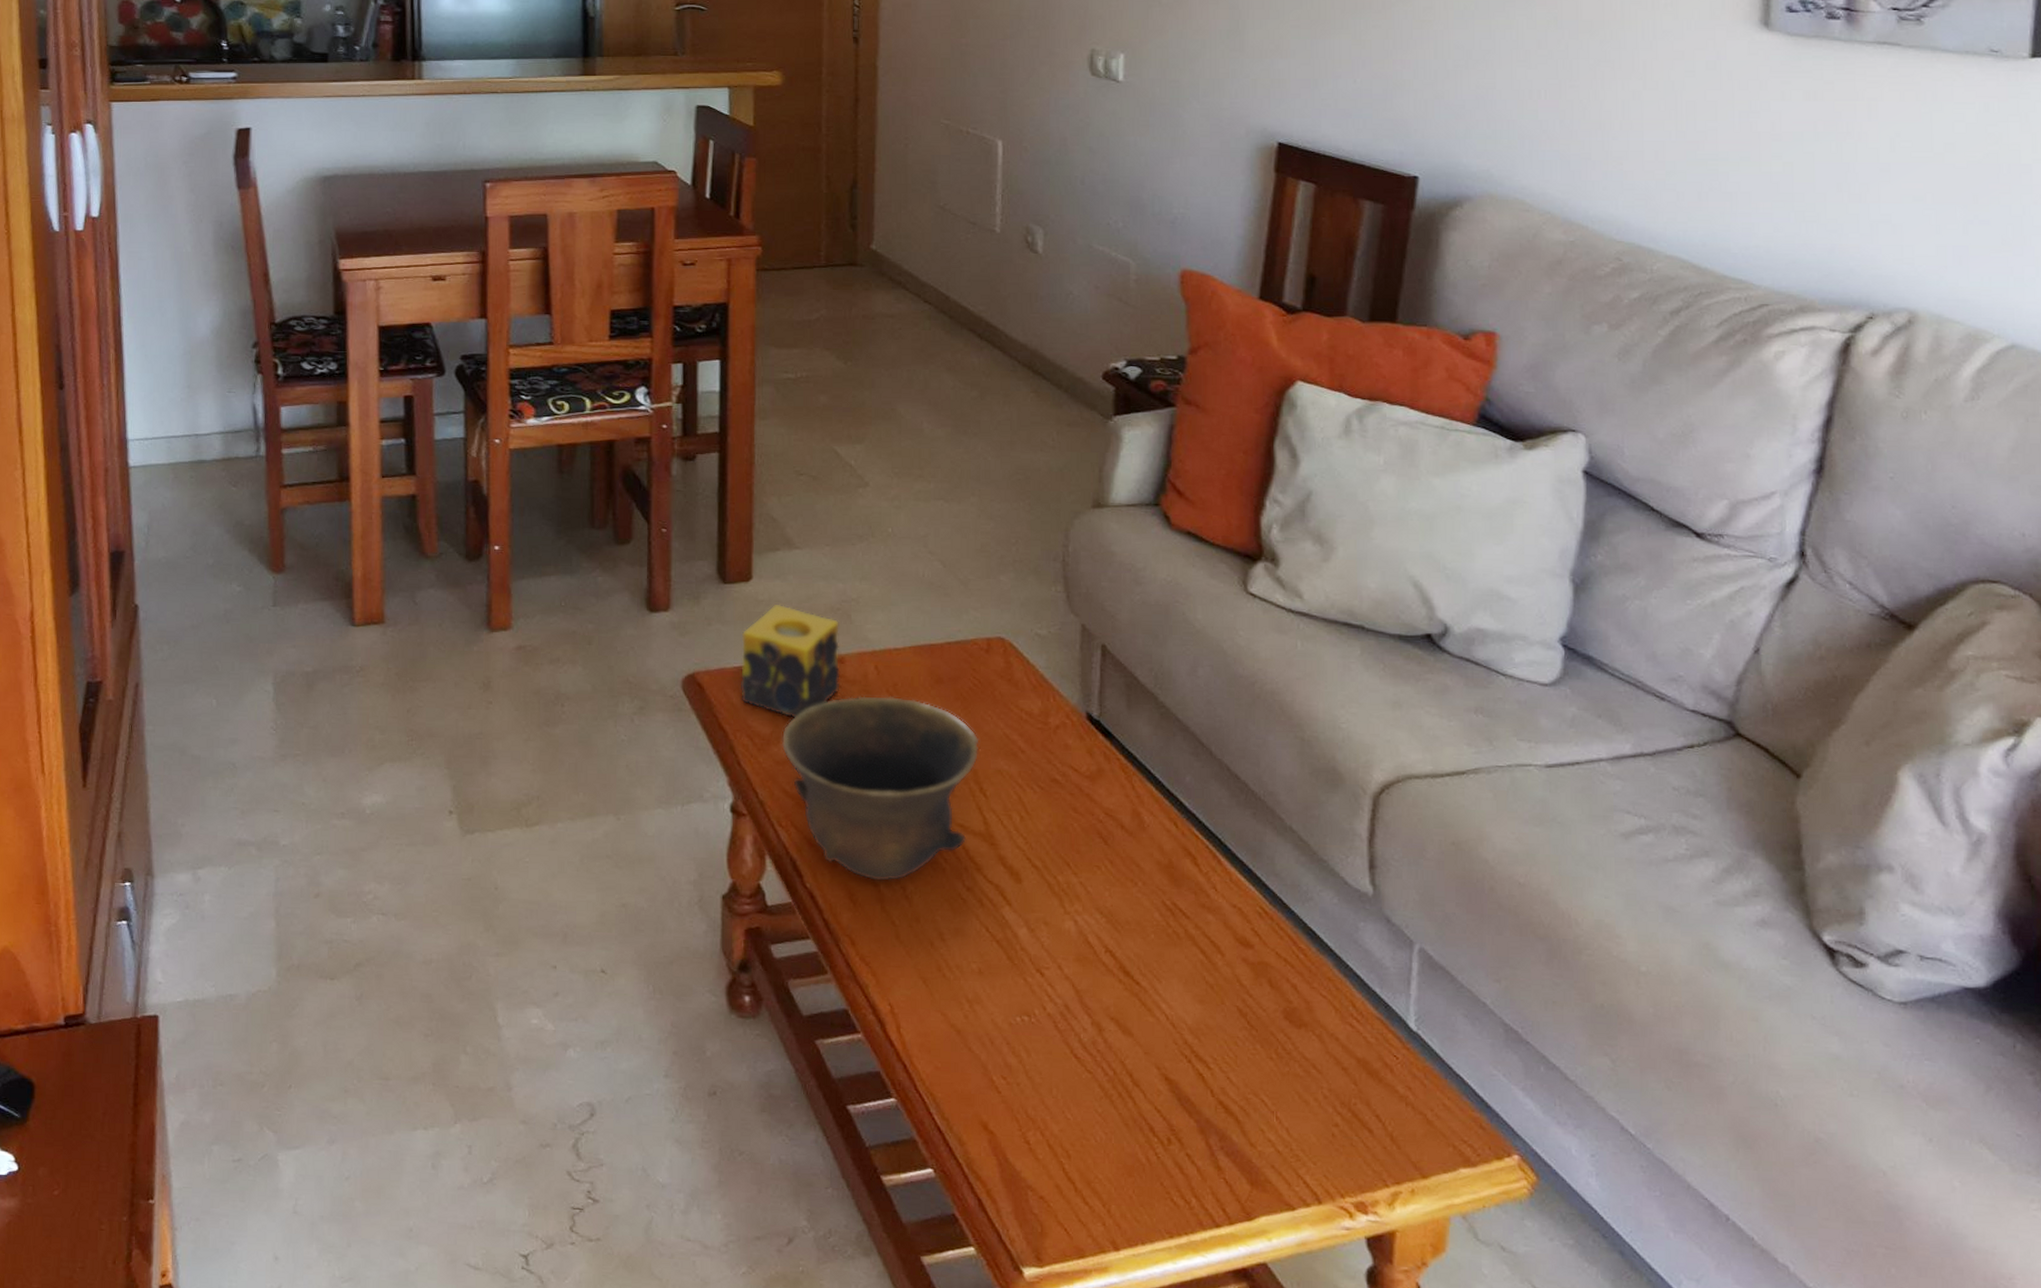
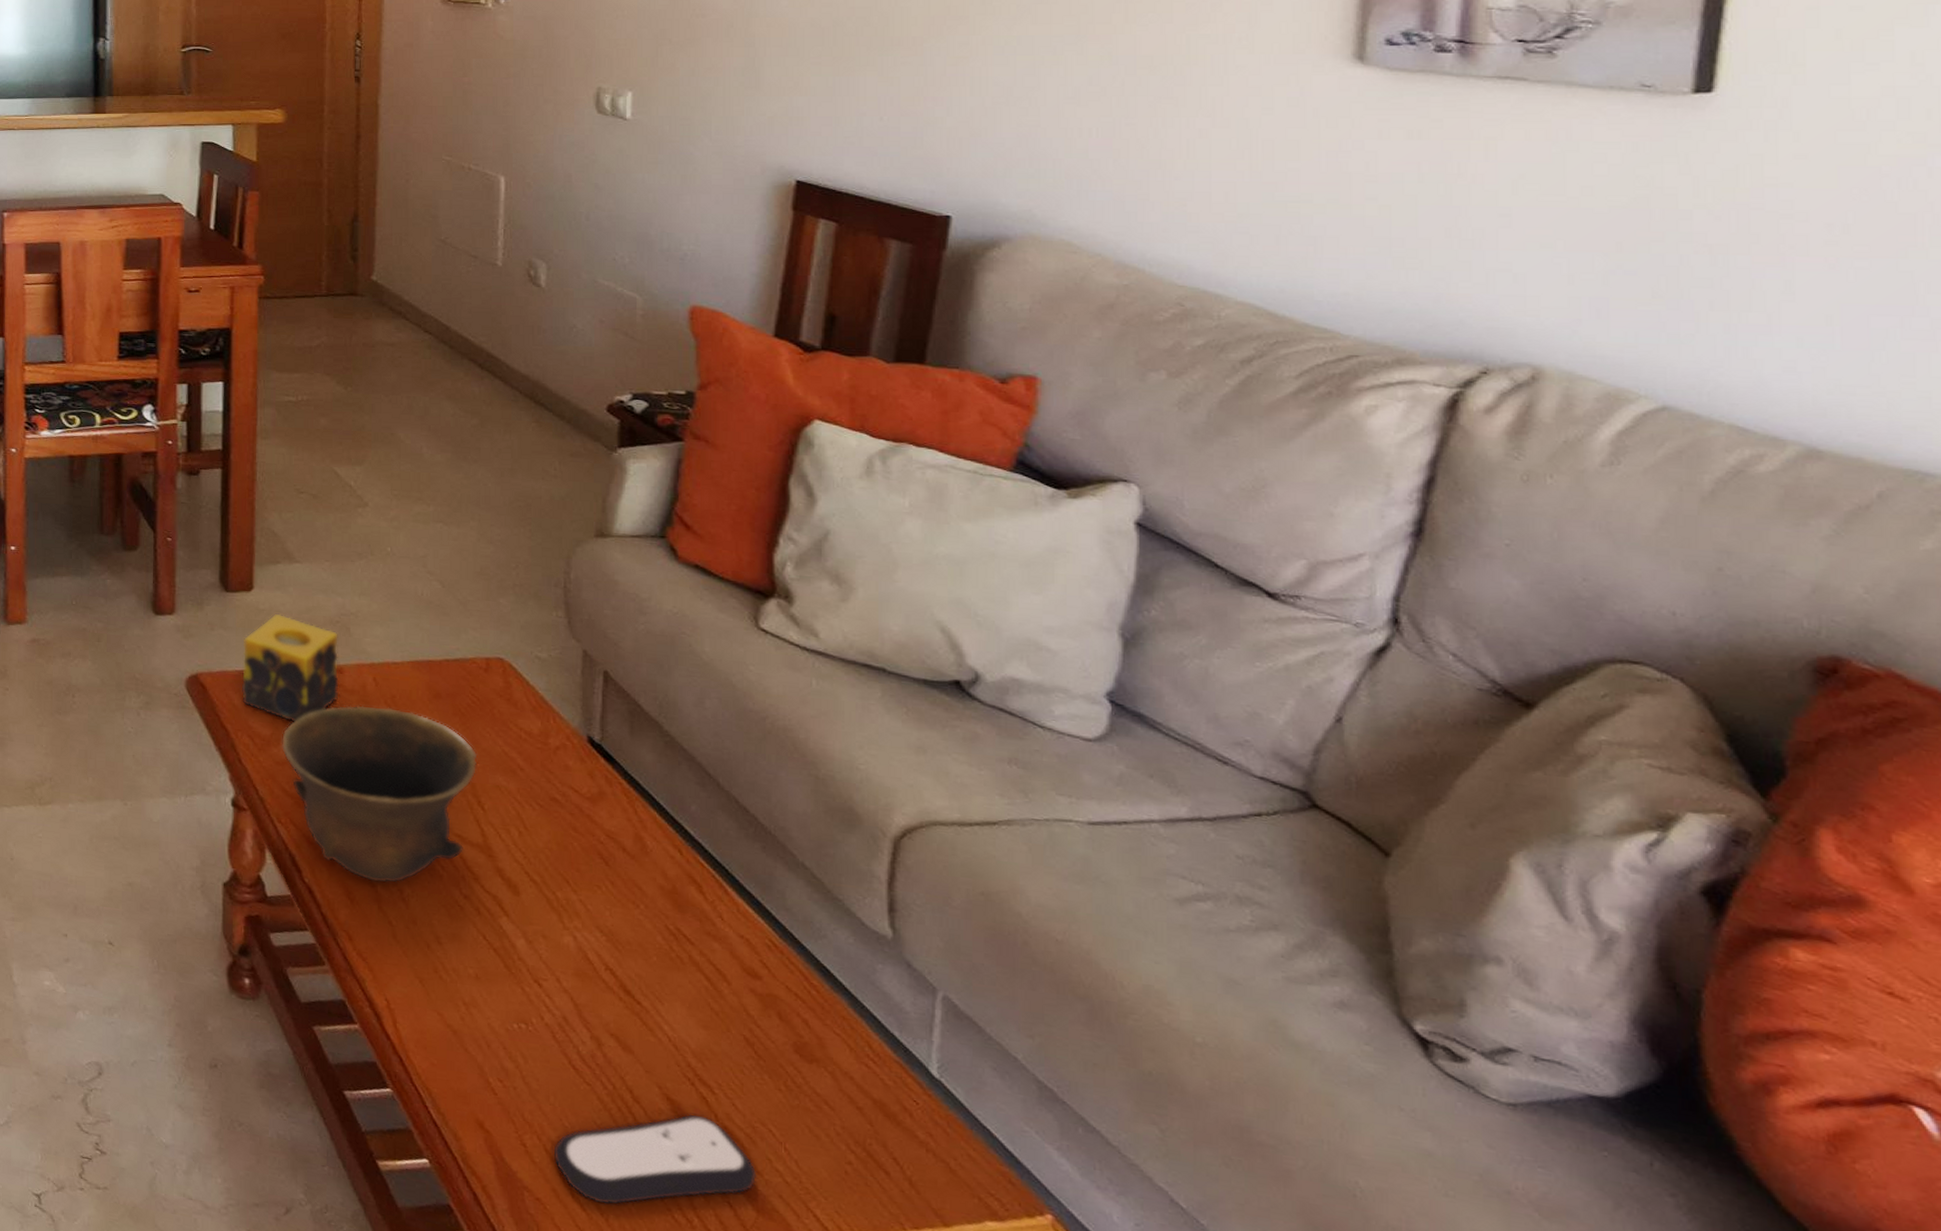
remote control: none [1056,1092,1251,1195] -> present [553,1113,757,1204]

